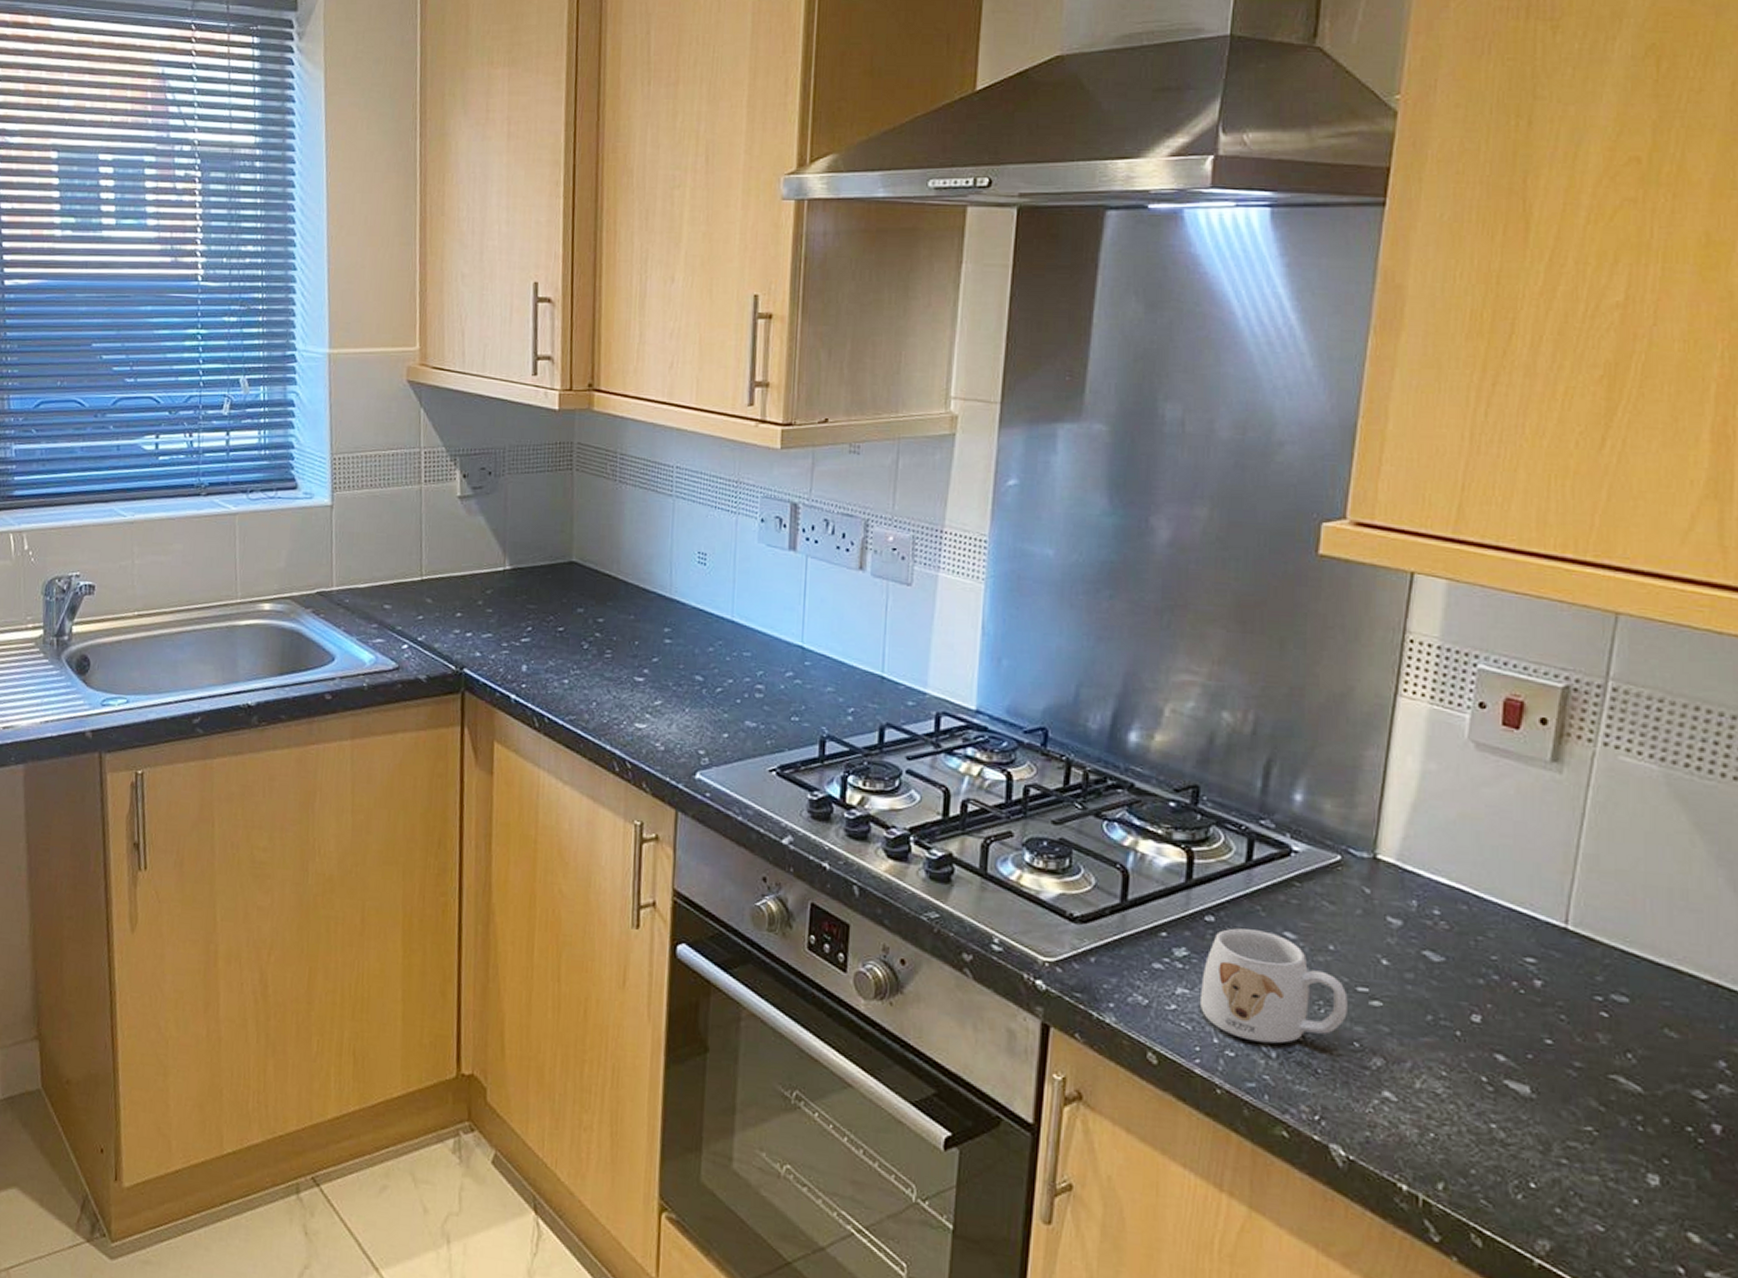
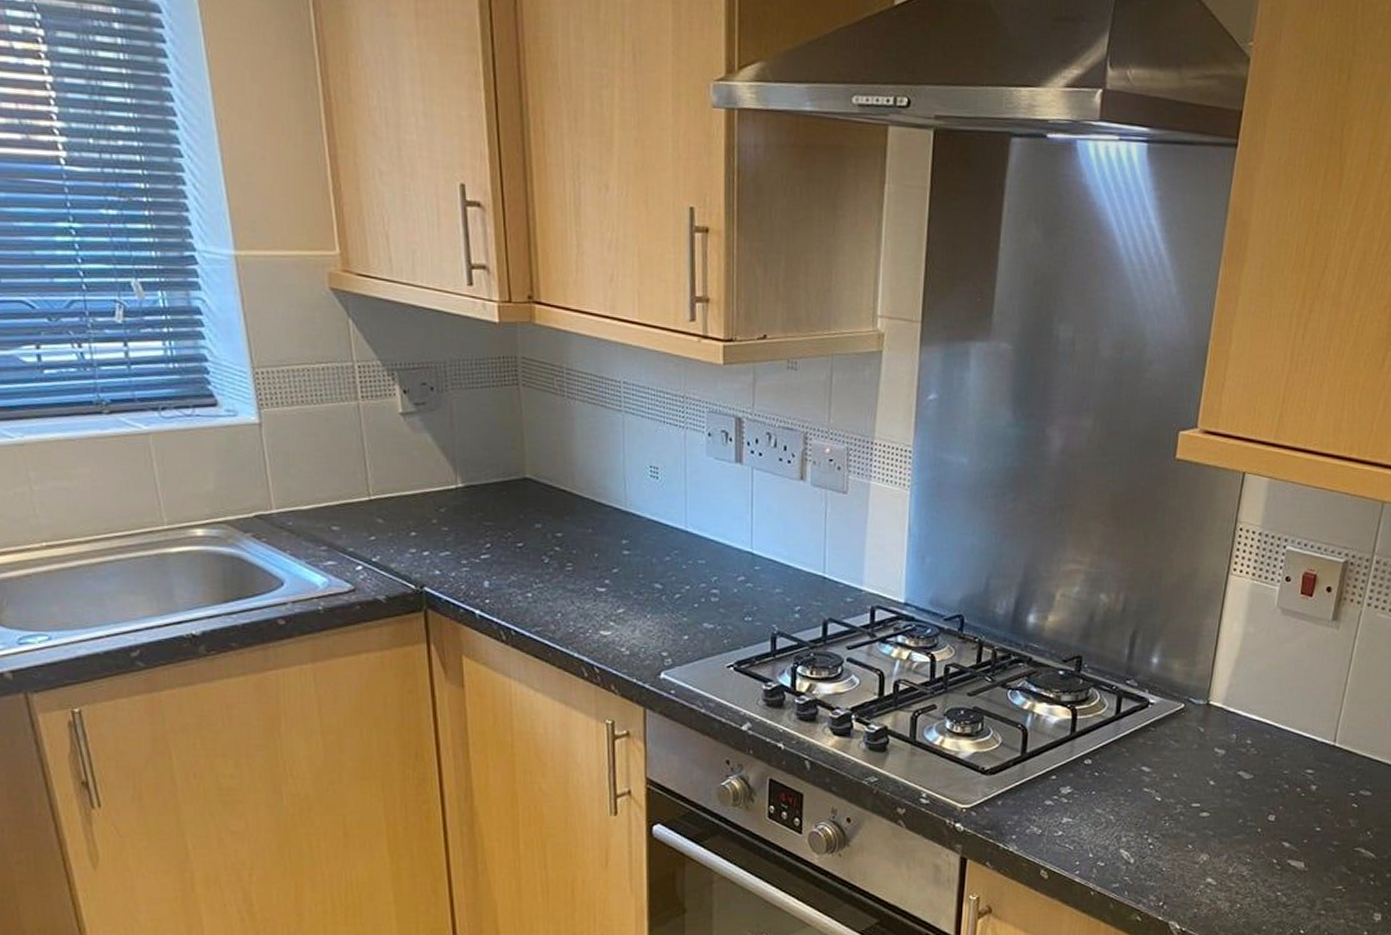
mug: present [1199,928,1348,1044] -> none [1079,767,1185,853]

